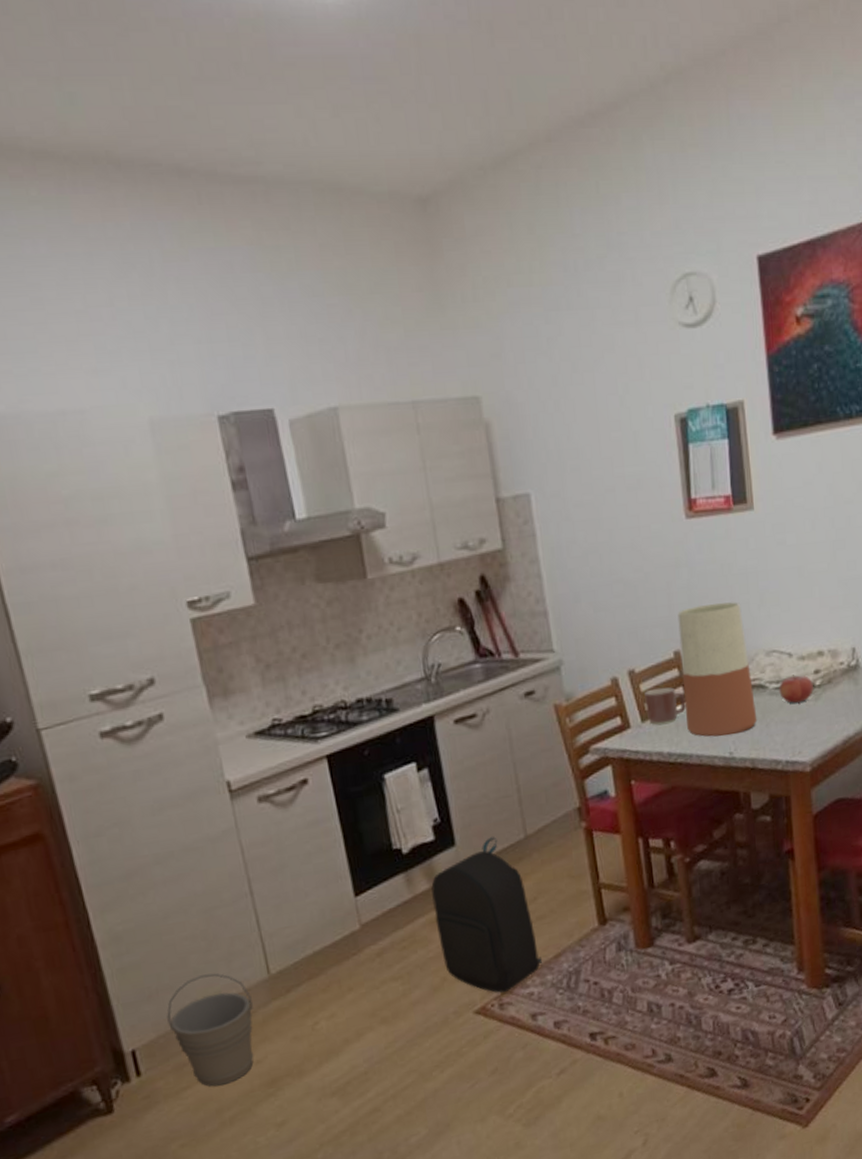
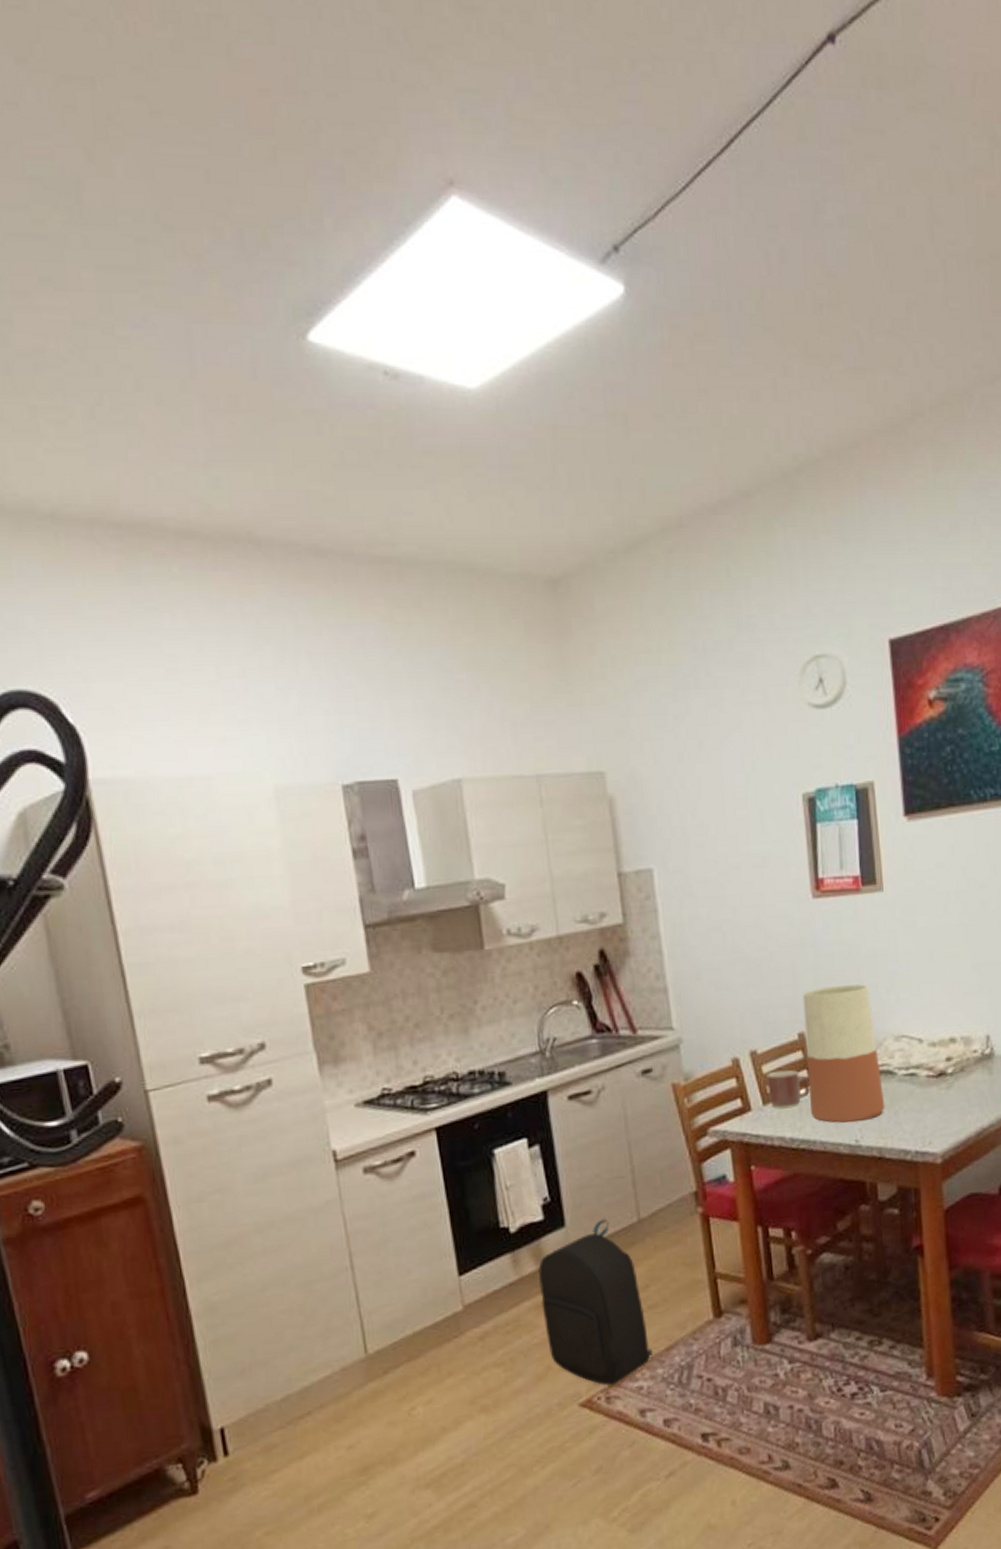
bucket: present [167,973,254,1087] -> none [259,1350,348,1471]
fruit: present [779,674,813,703] -> none [908,1061,945,1091]

